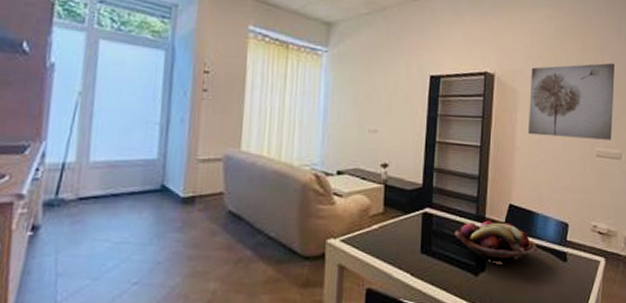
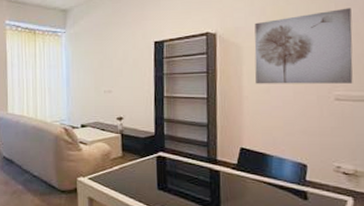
fruit basket: present [455,220,539,260] -> none [188,162,275,198]

